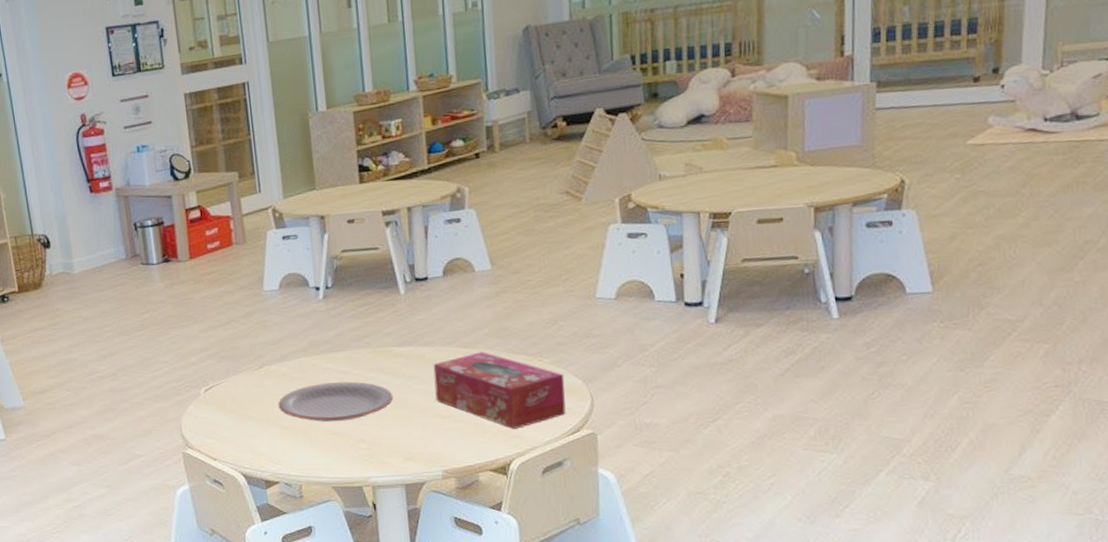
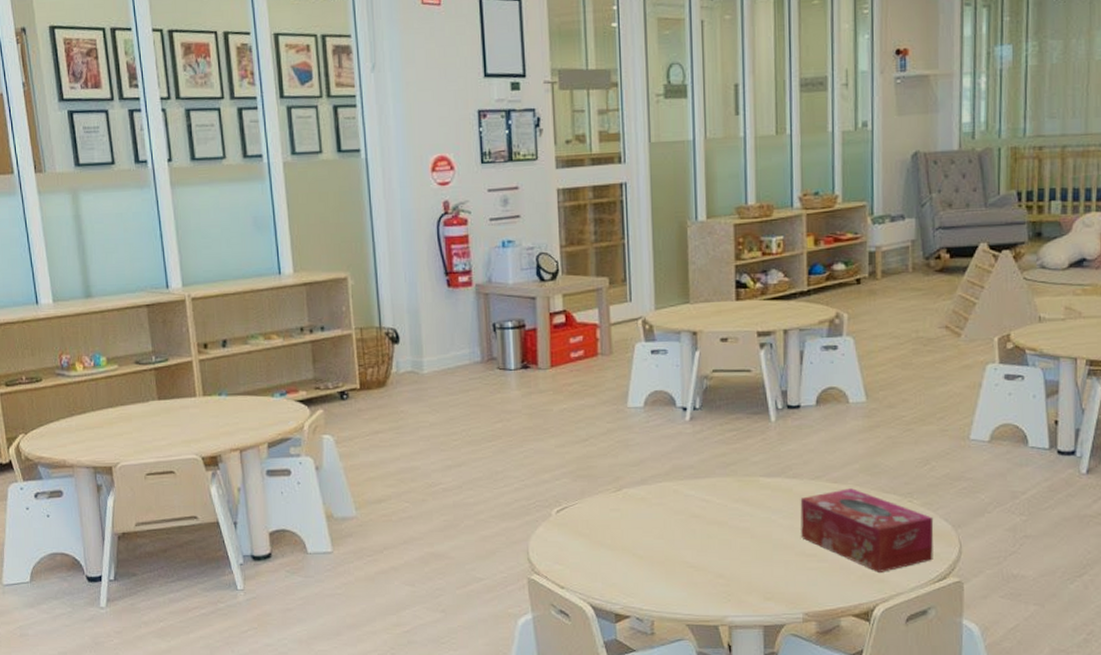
plate: present [278,381,394,422] -> none [634,511,757,554]

